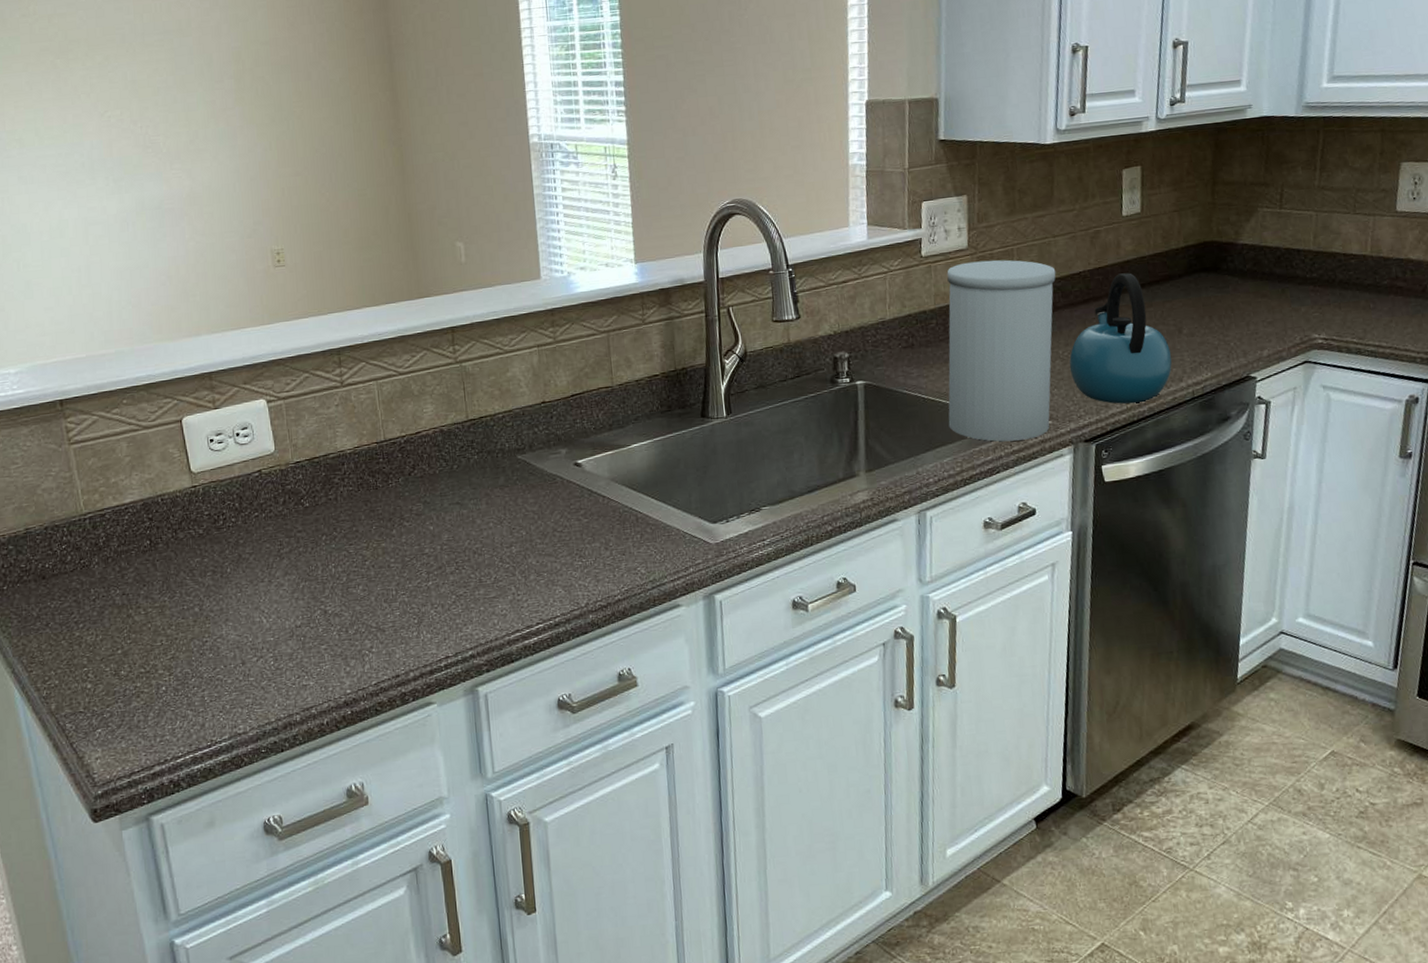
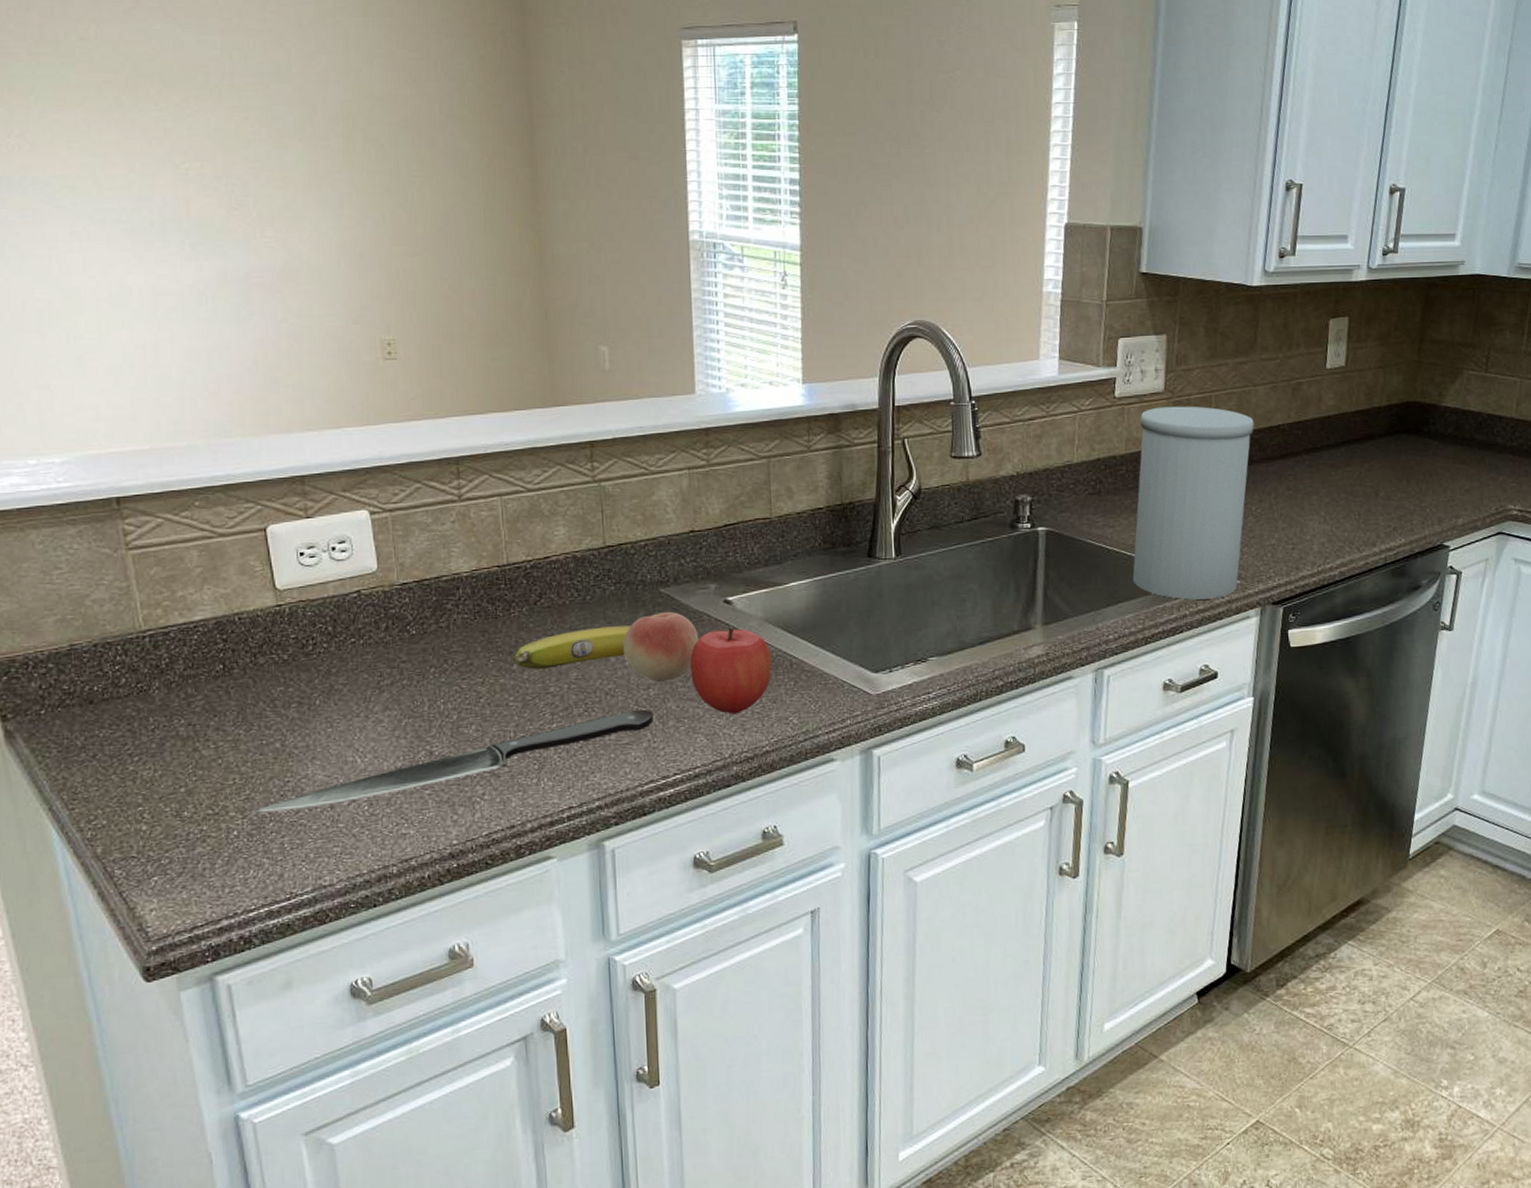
kitchen knife: none [179,565,517,670] -> present [255,709,653,813]
fruit: none [393,490,493,534] -> present [513,625,631,670]
fruit: none [487,475,554,541] -> present [623,611,699,683]
fruit: none [546,486,620,567] -> present [690,626,772,714]
kettle: present [1069,273,1172,404] -> none [1261,429,1367,567]

